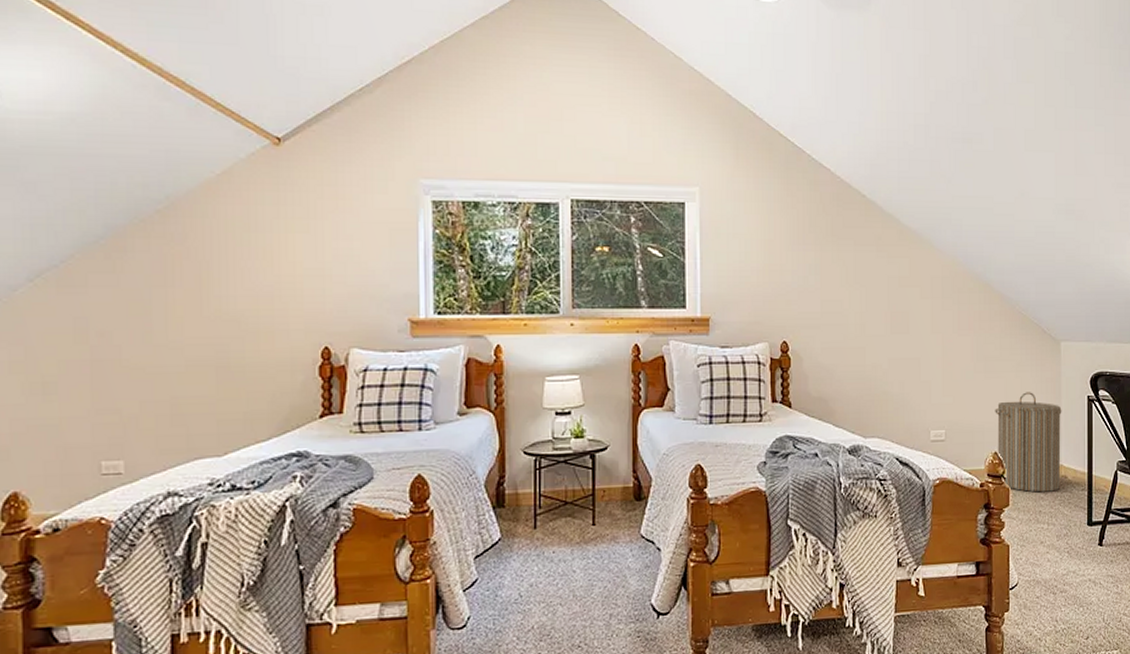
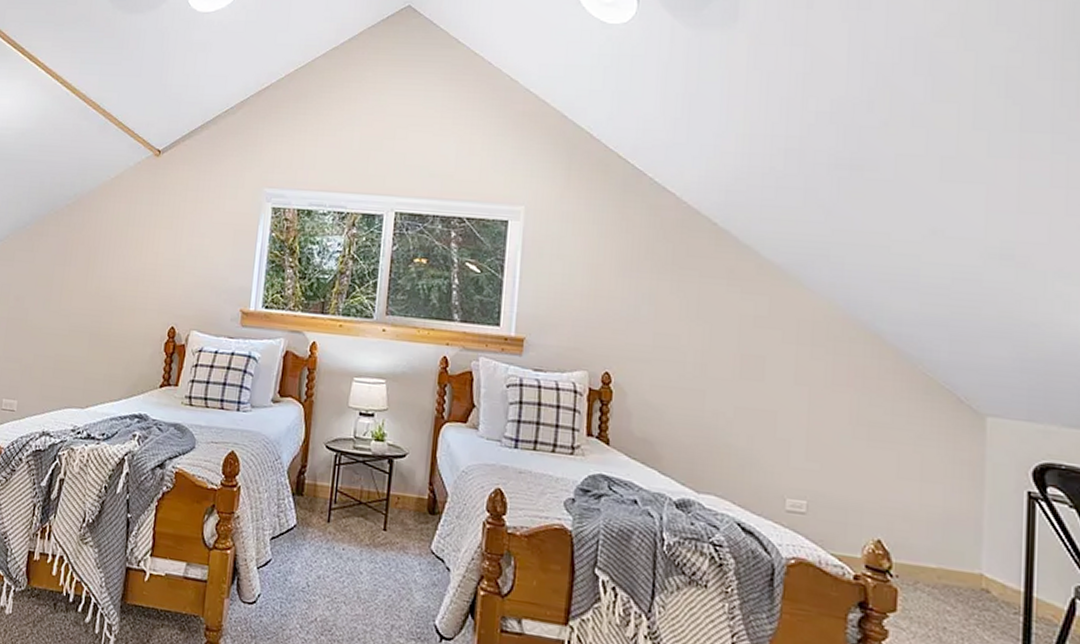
laundry hamper: present [995,392,1062,493] -> none [880,472,985,607]

